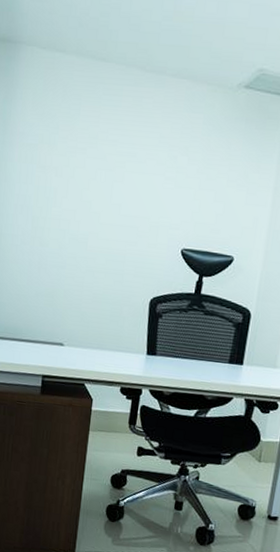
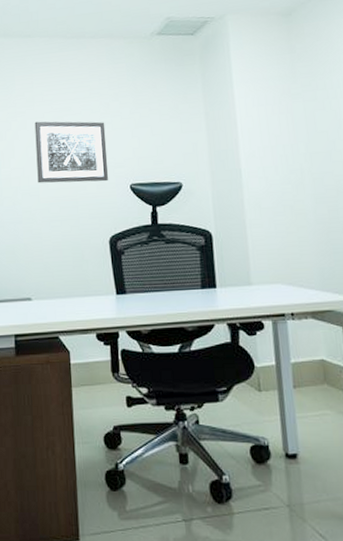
wall art: none [88,162,169,242] -> present [34,121,109,183]

